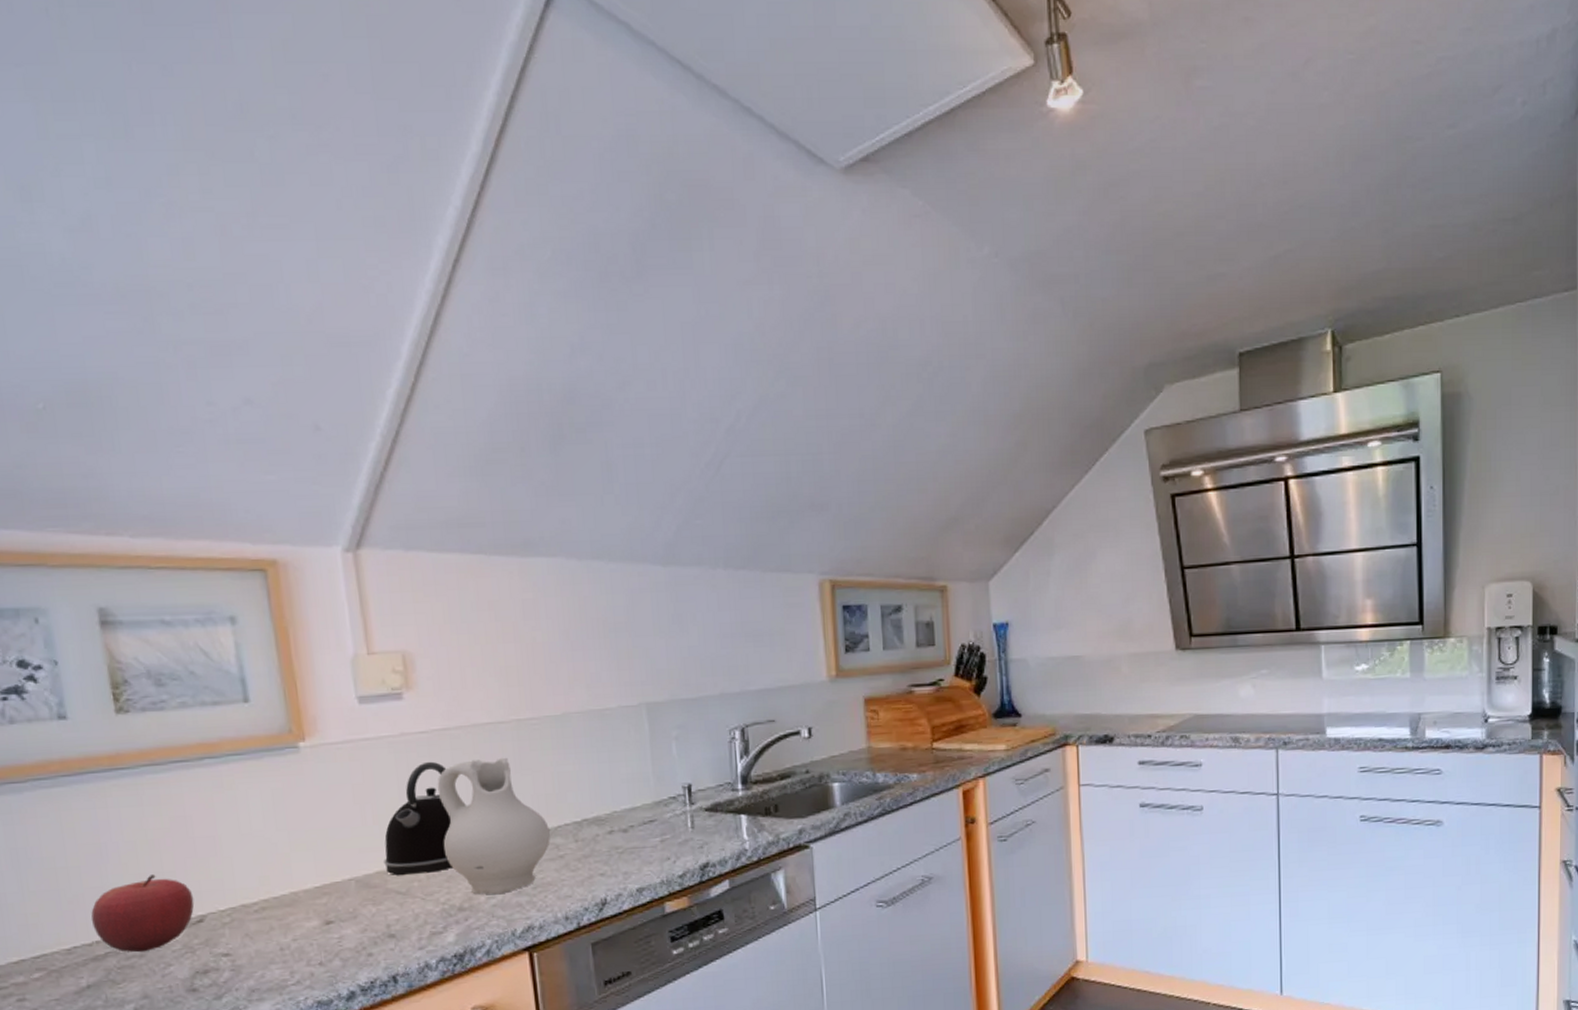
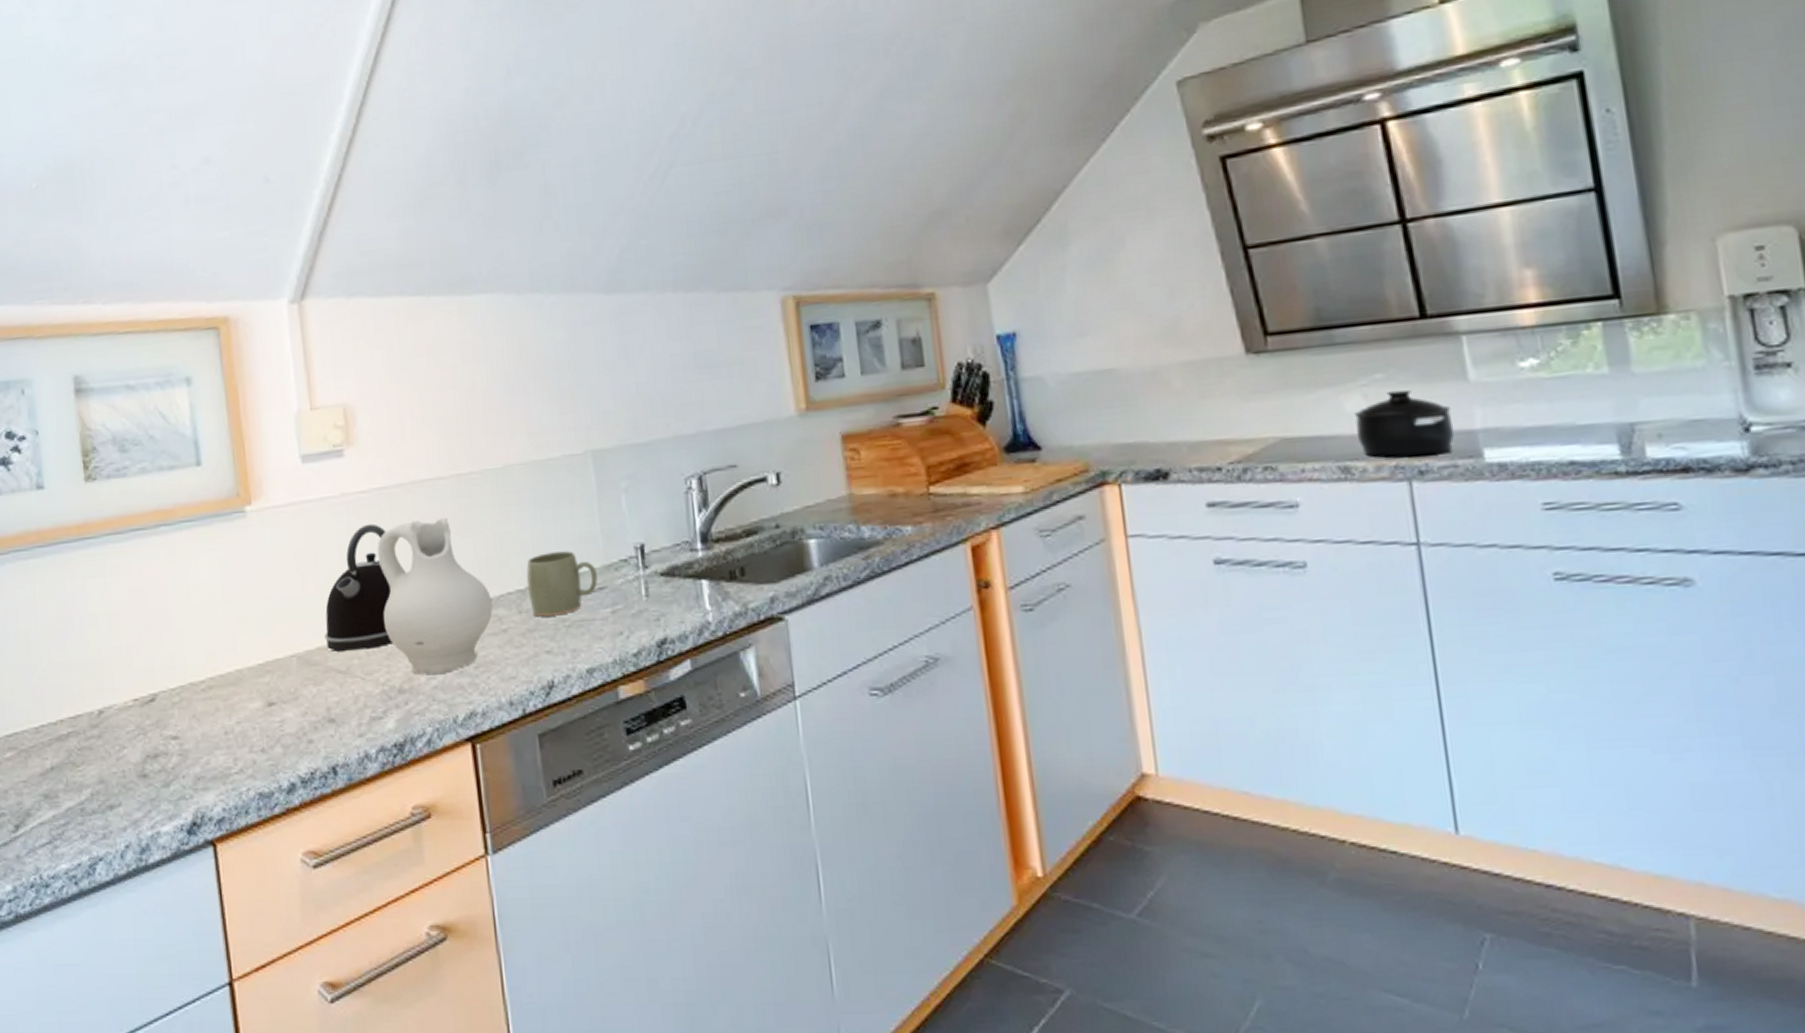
fruit: present [91,874,195,953] -> none [56,649,148,733]
mug: none [582,789,649,845] -> present [526,551,598,617]
saucepan: none [1245,682,1309,732] -> present [1353,389,1455,458]

